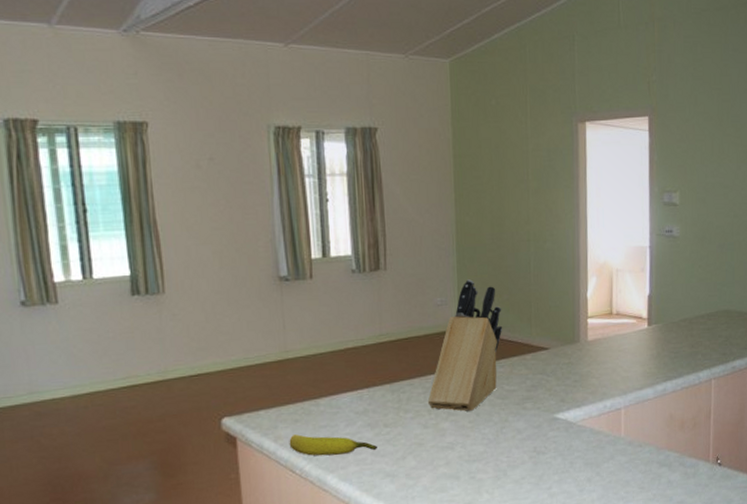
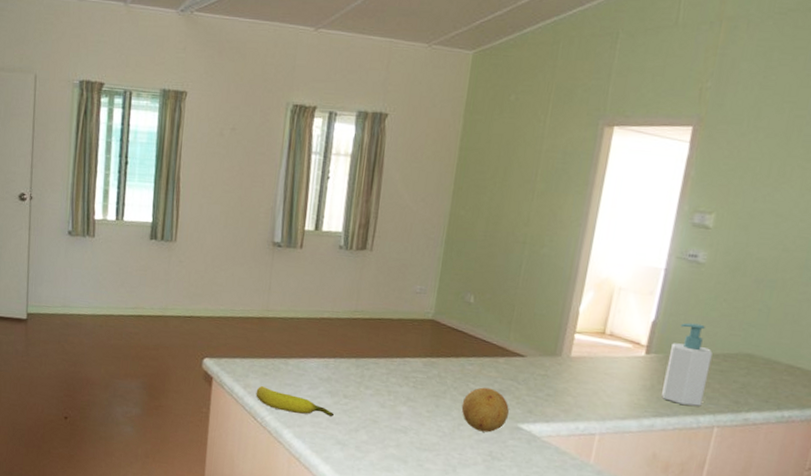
knife block: present [427,279,503,412] -> none [389,272,482,402]
fruit: none [500,386,544,430] -> present [461,387,509,432]
soap bottle: none [666,291,700,366] -> present [661,323,713,406]

